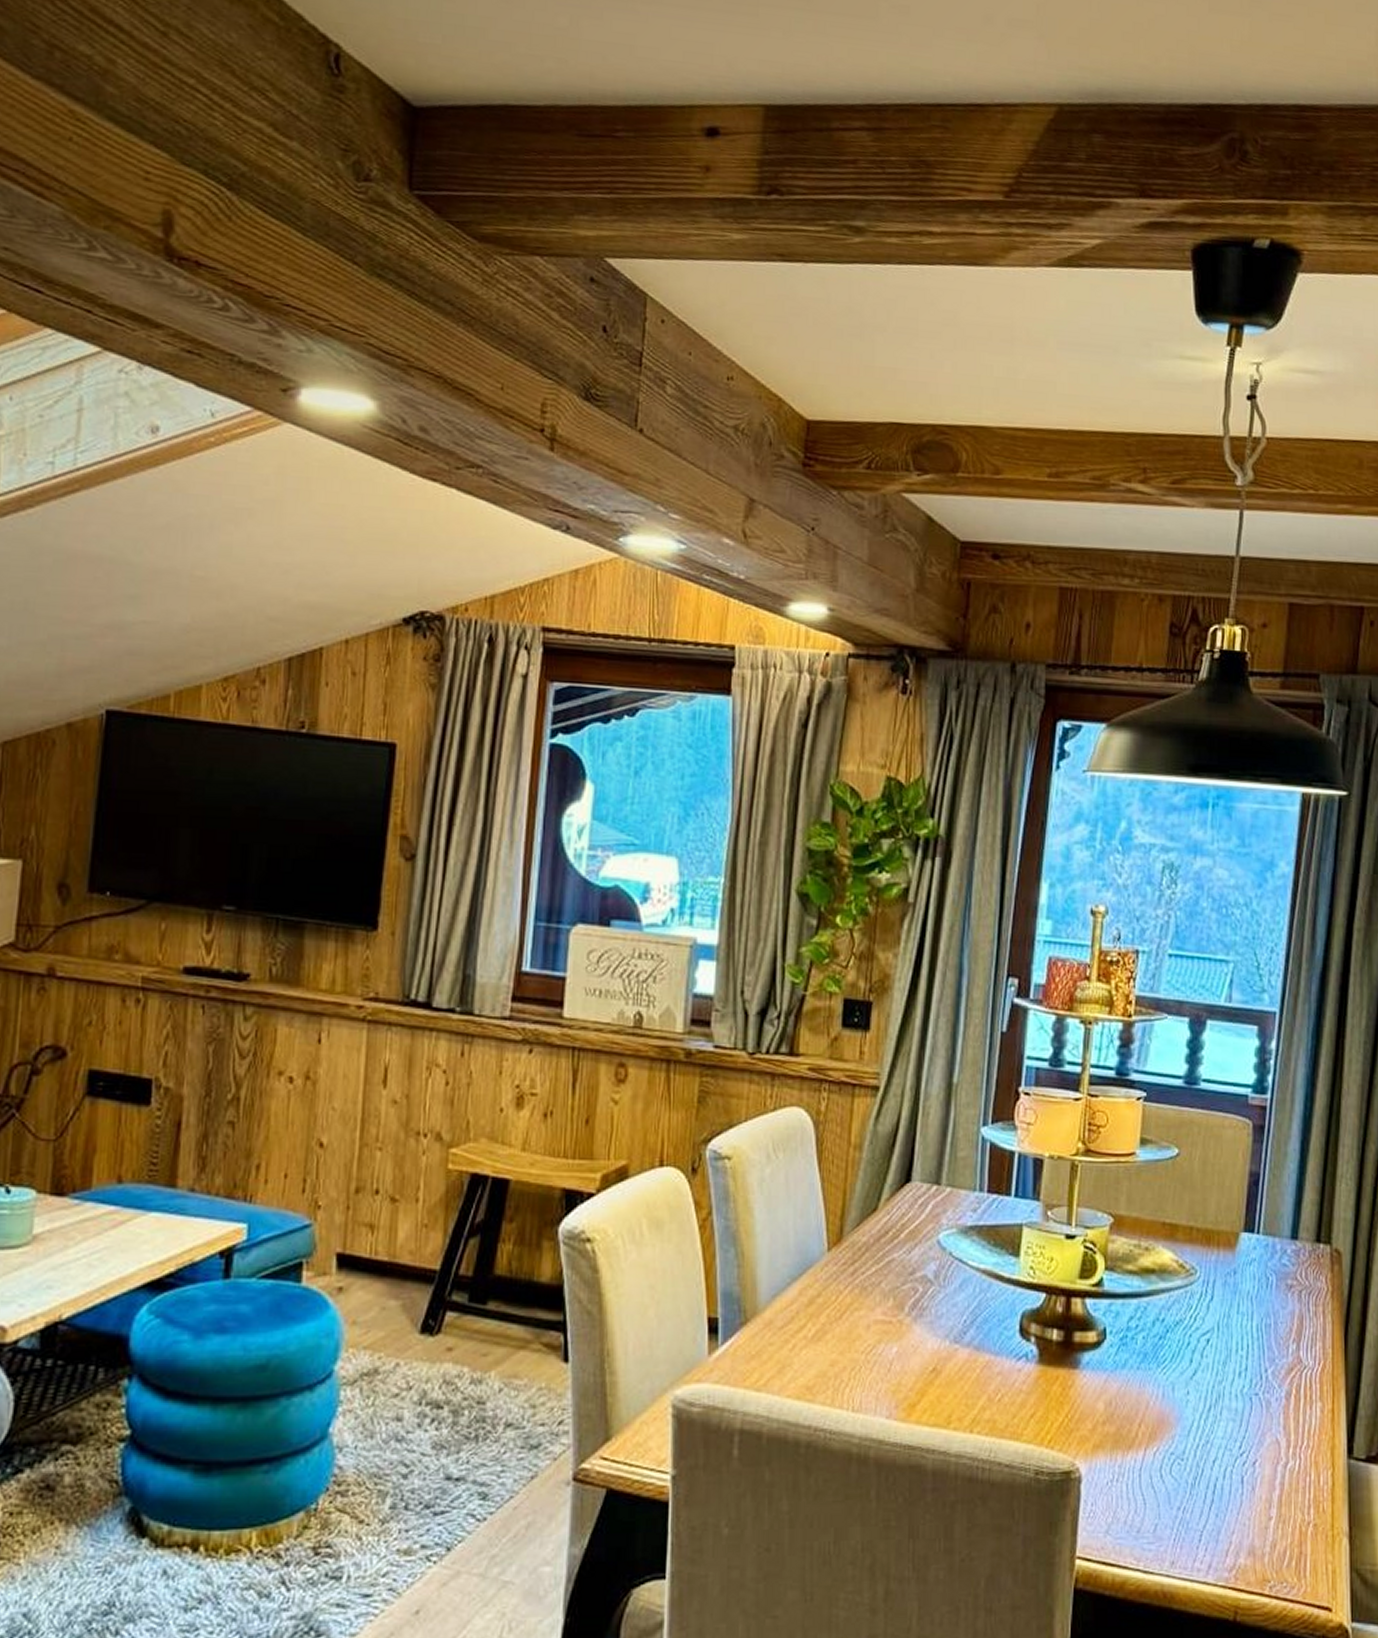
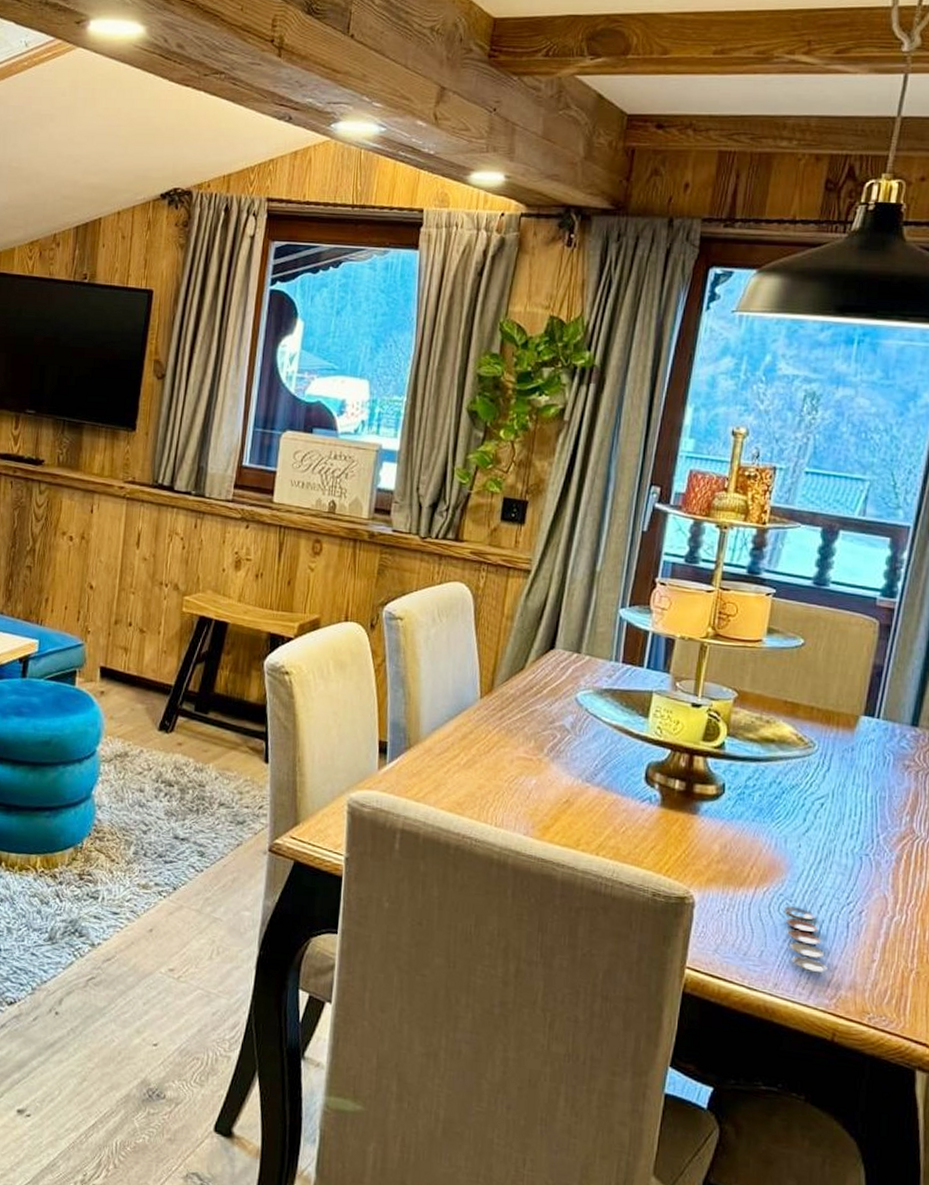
plate: none [1176,1464,1225,1541] -> present [784,905,827,973]

